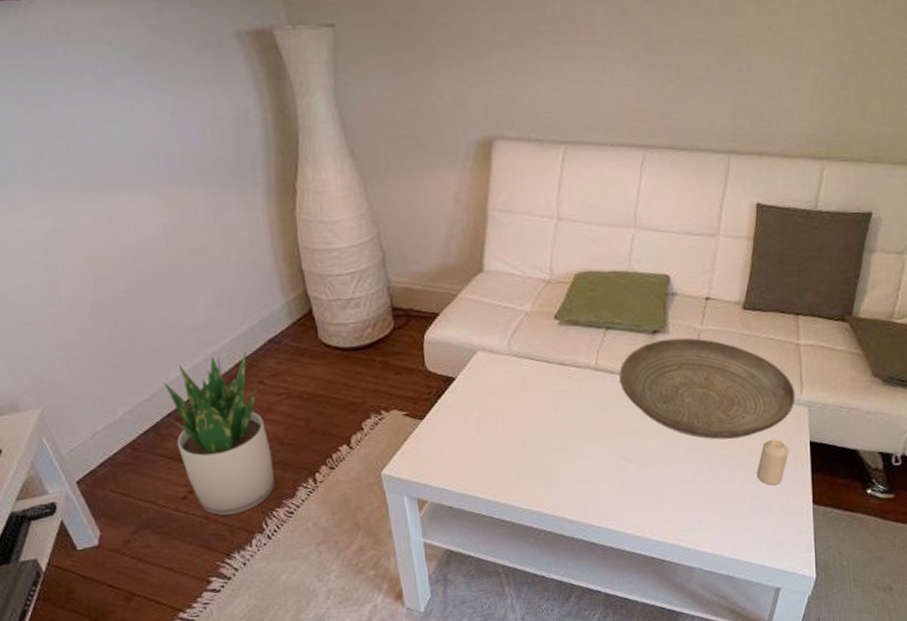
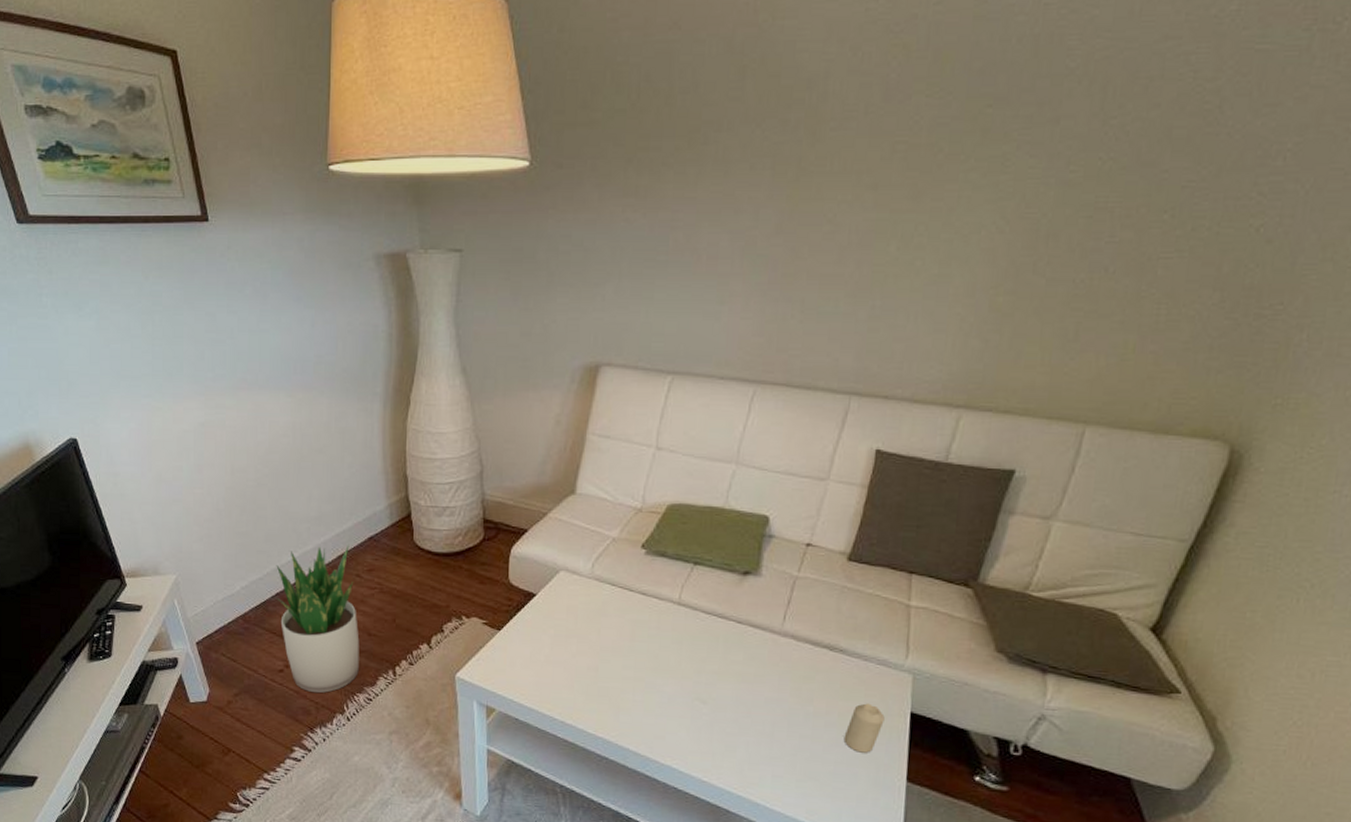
decorative bowl: present [619,337,795,440] -> none [702,581,899,697]

